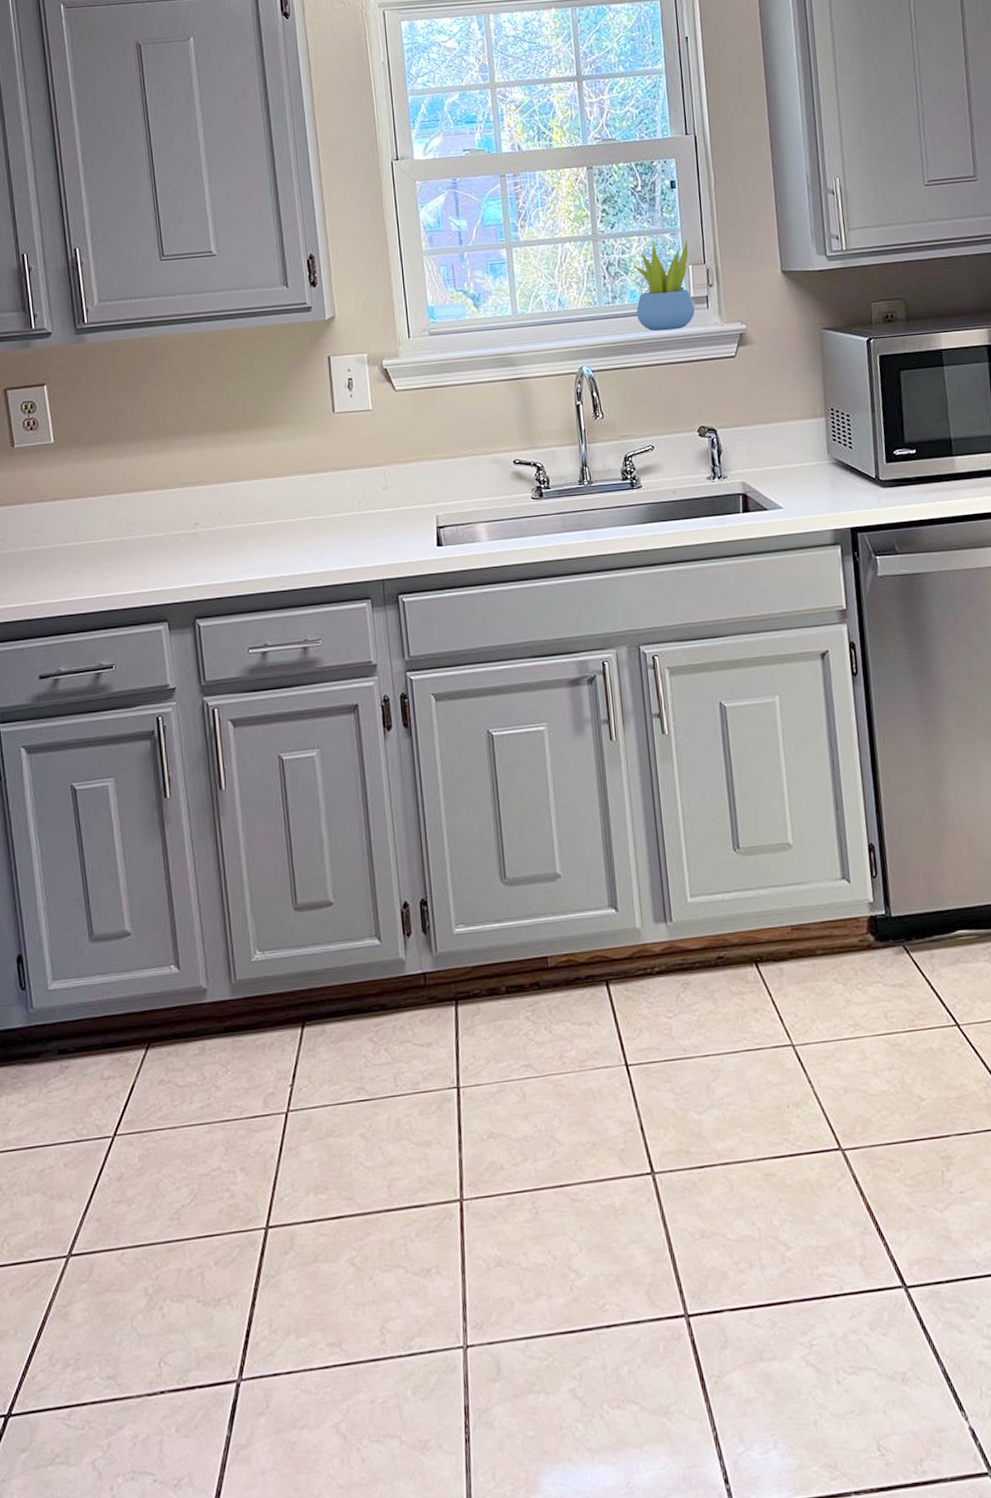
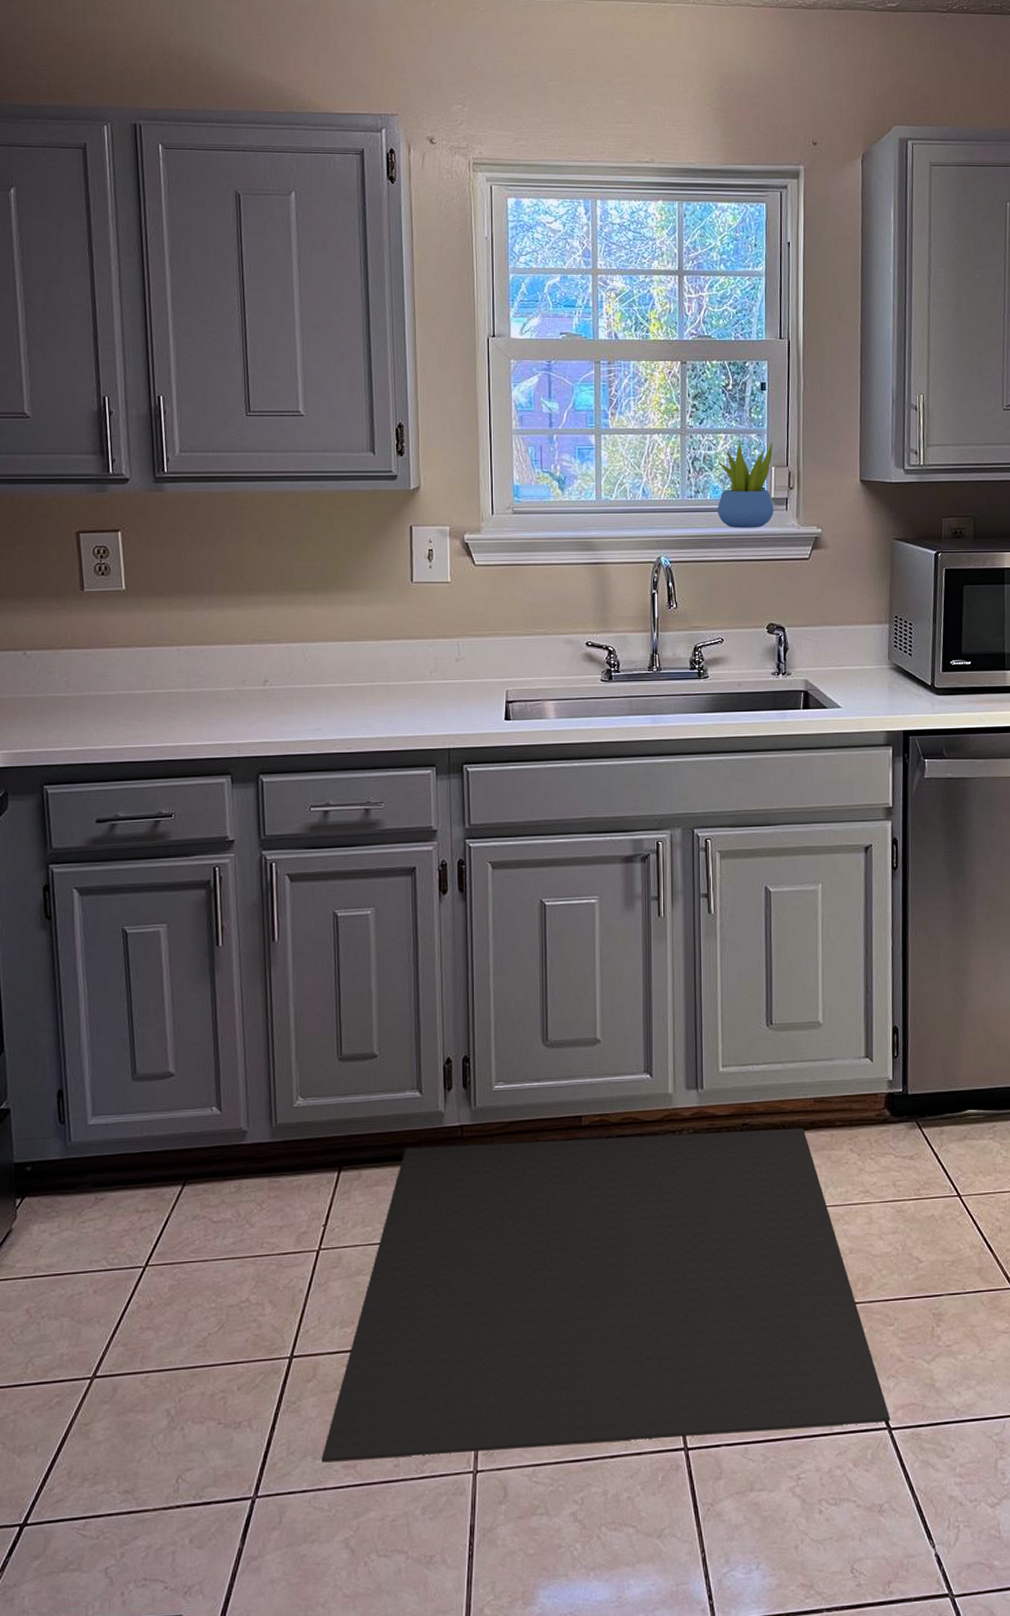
door mat: none [305,958,906,1341] -> present [321,1127,891,1463]

